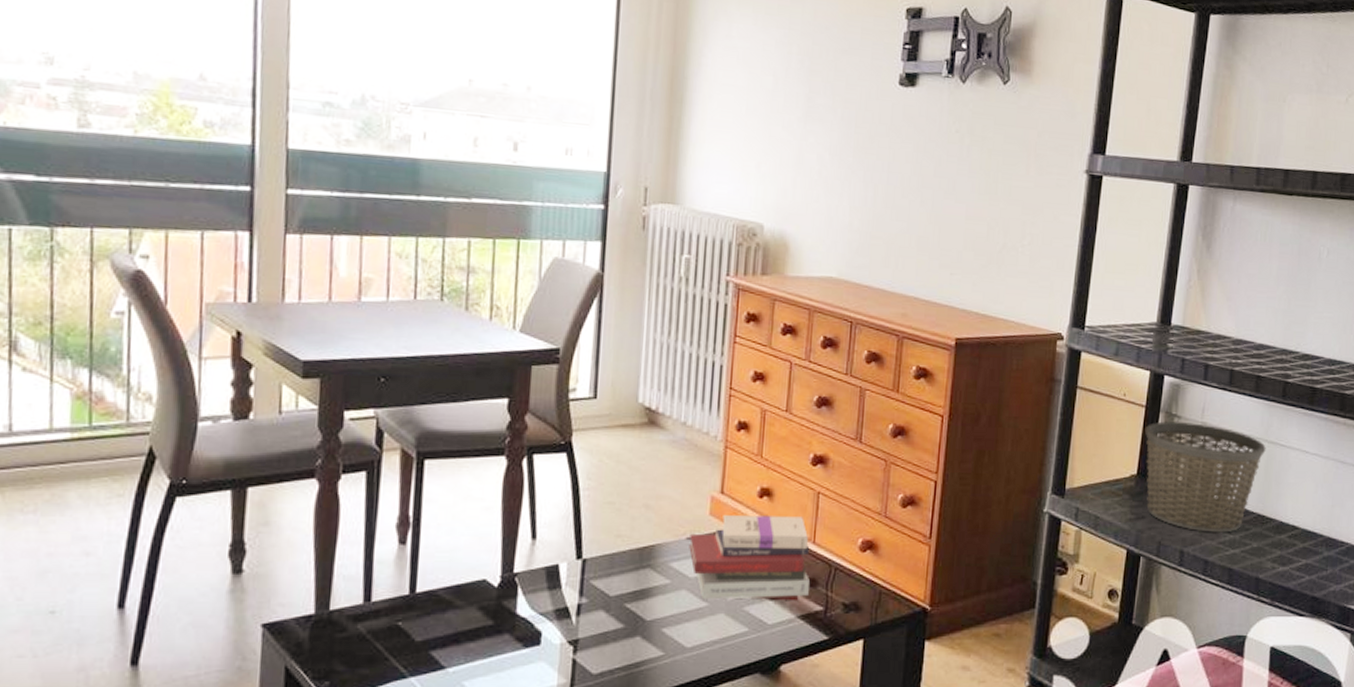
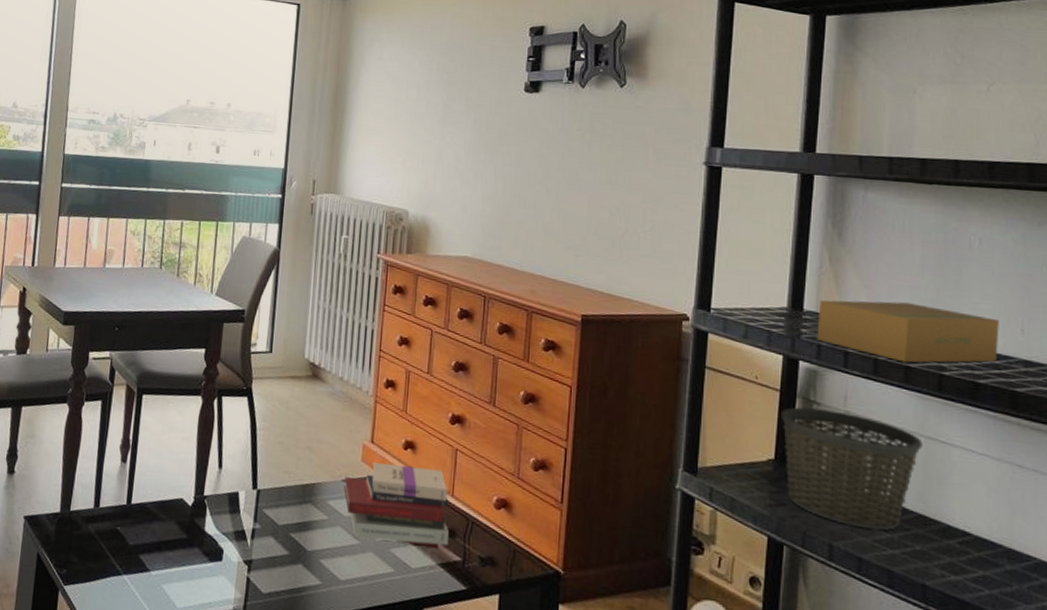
box: none [1181,313,1337,372] -> present [817,300,999,363]

